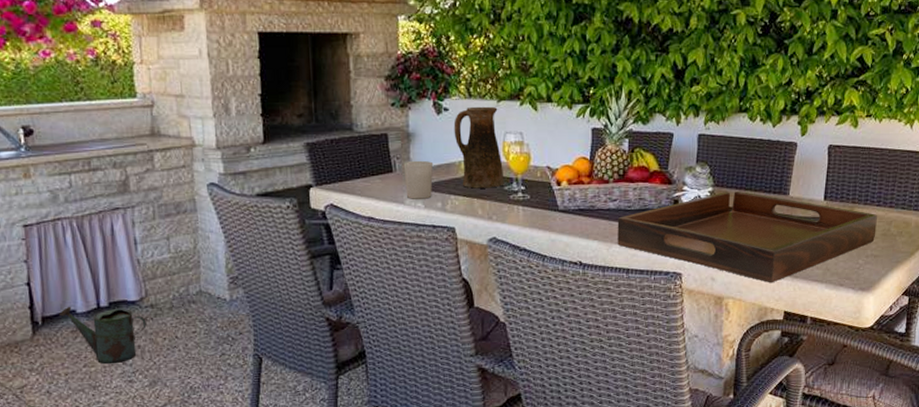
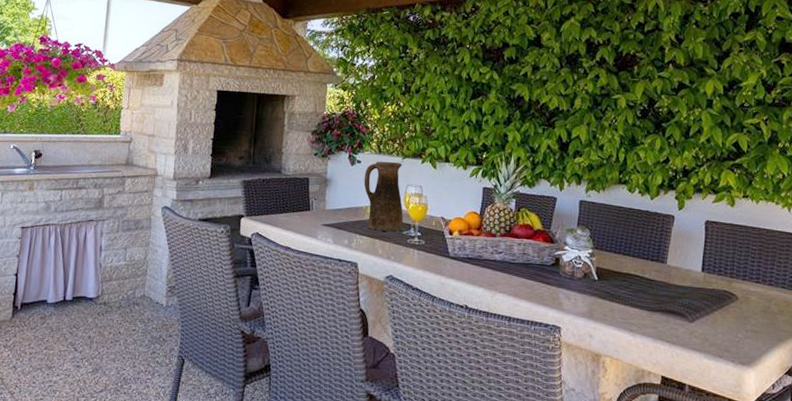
watering can: present [58,306,147,365] -> none [34,296,98,350]
candle holder: present [403,160,433,199] -> none [319,202,344,236]
serving tray: present [617,191,877,283] -> none [501,255,756,347]

